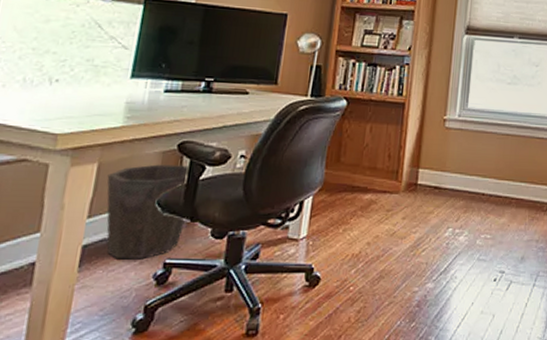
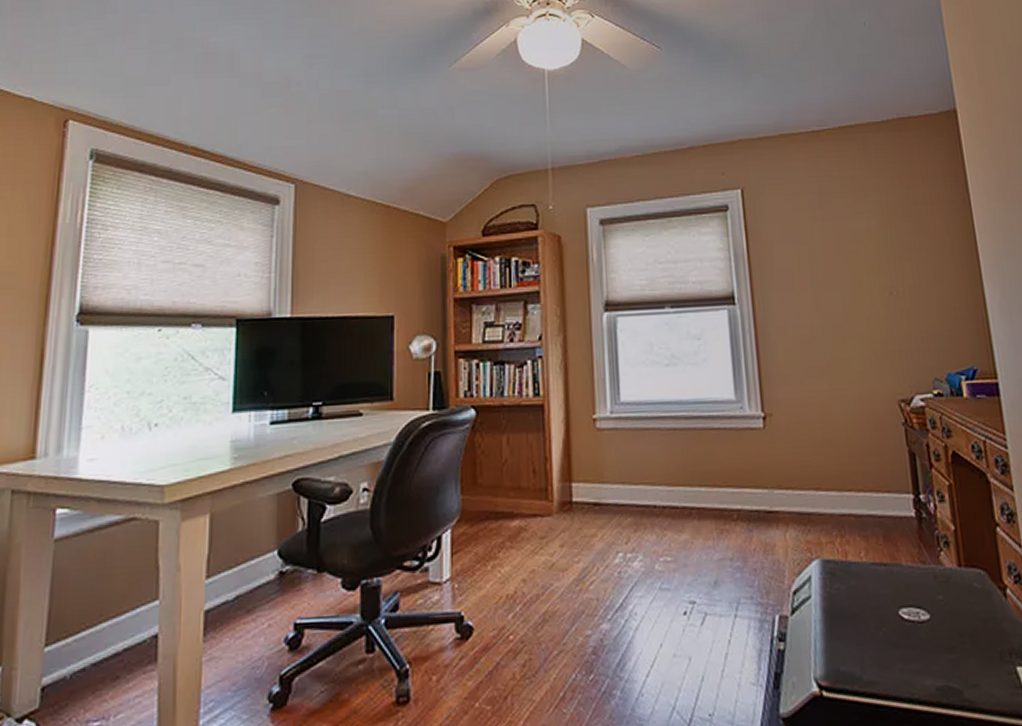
waste bin: present [106,164,190,260] -> none [221,506,313,624]

